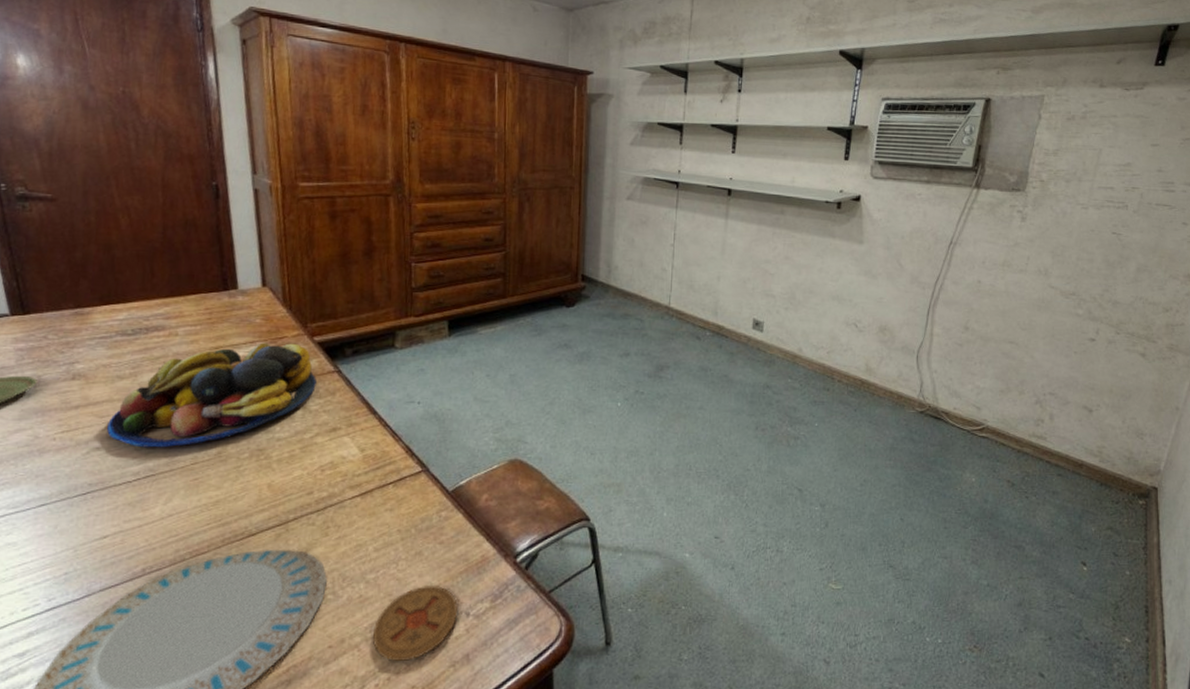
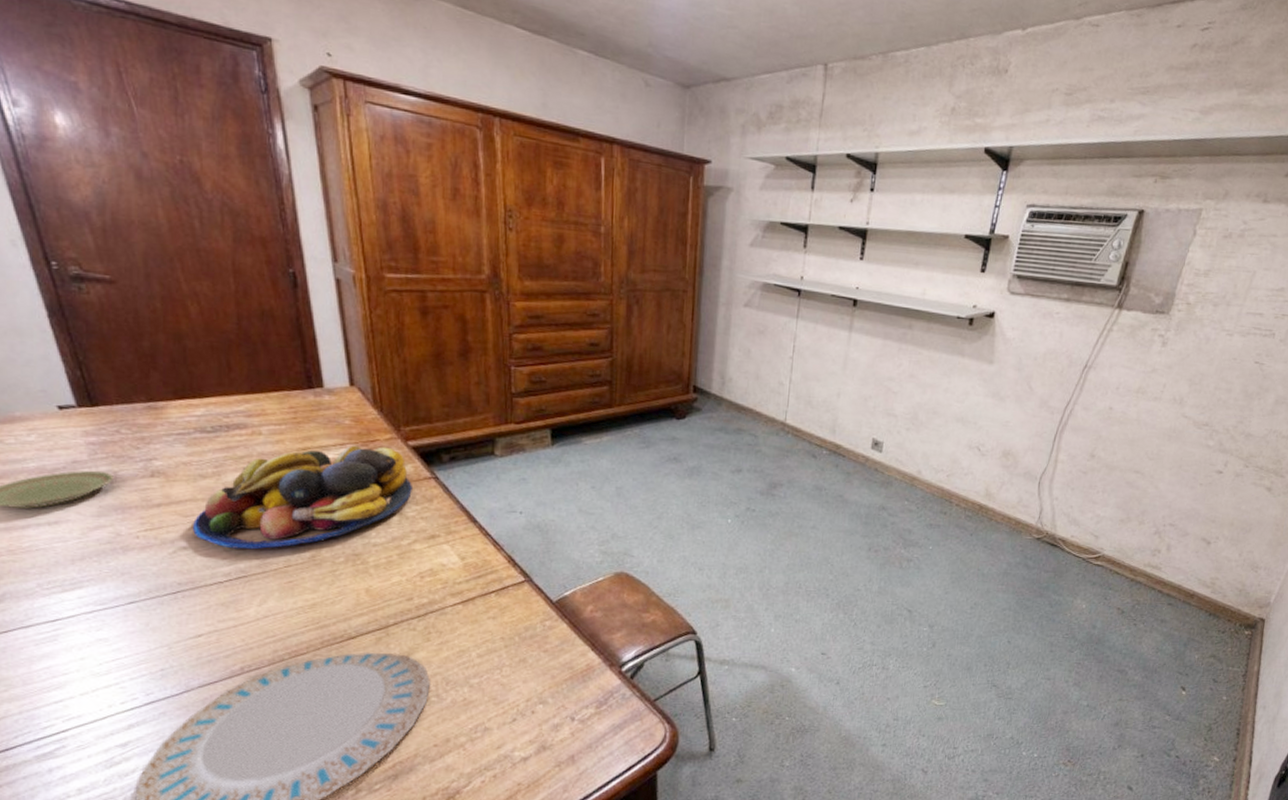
coaster: present [372,584,458,662] -> none [477,690,563,761]

